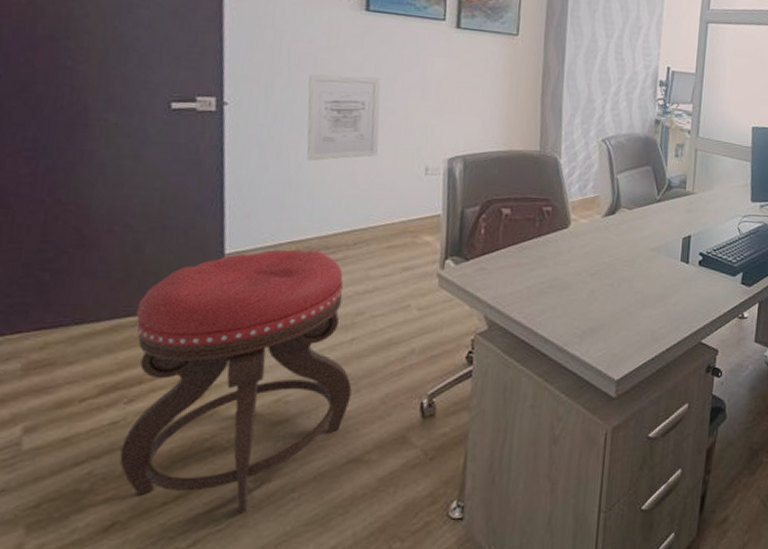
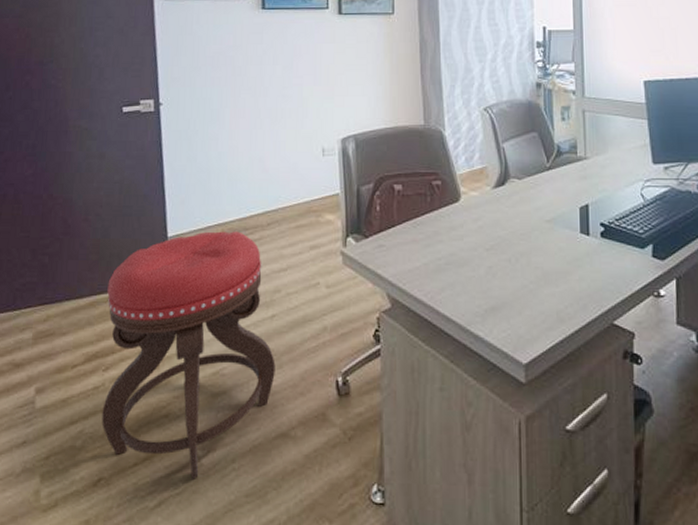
wall art: present [306,74,381,161] -> none [221,68,282,150]

